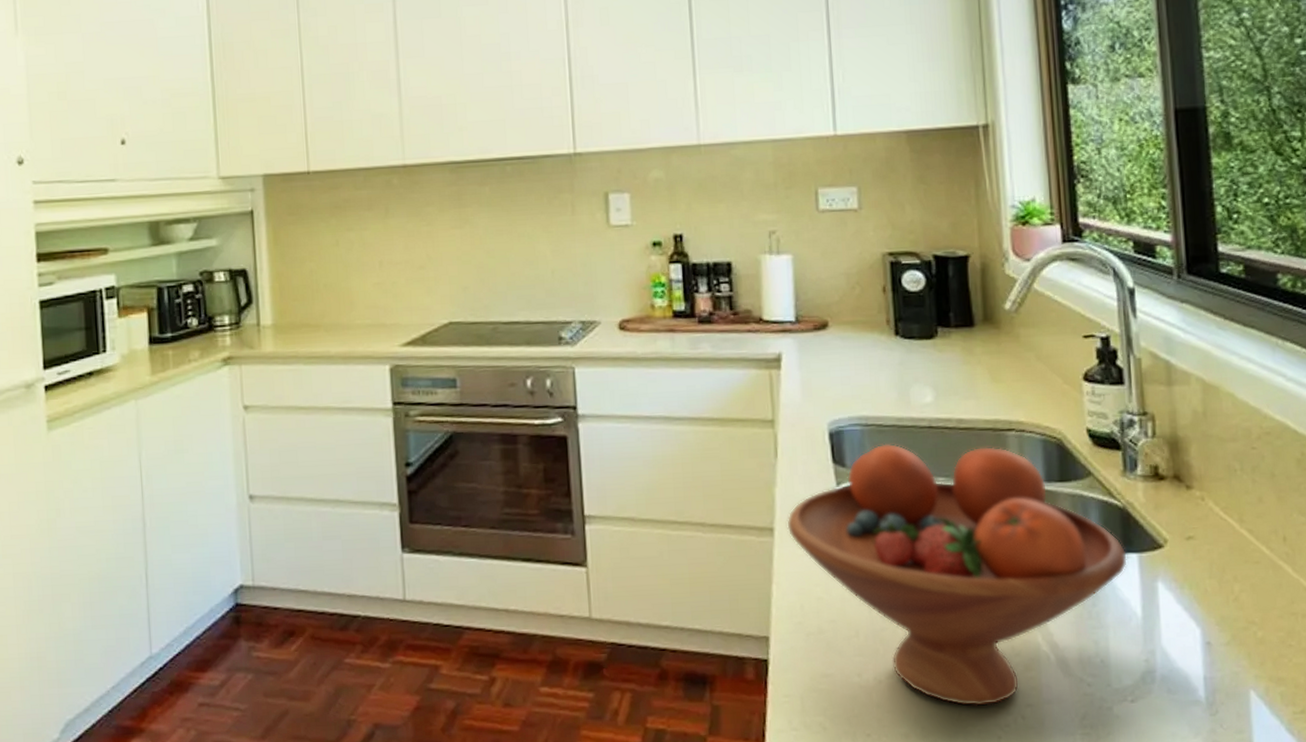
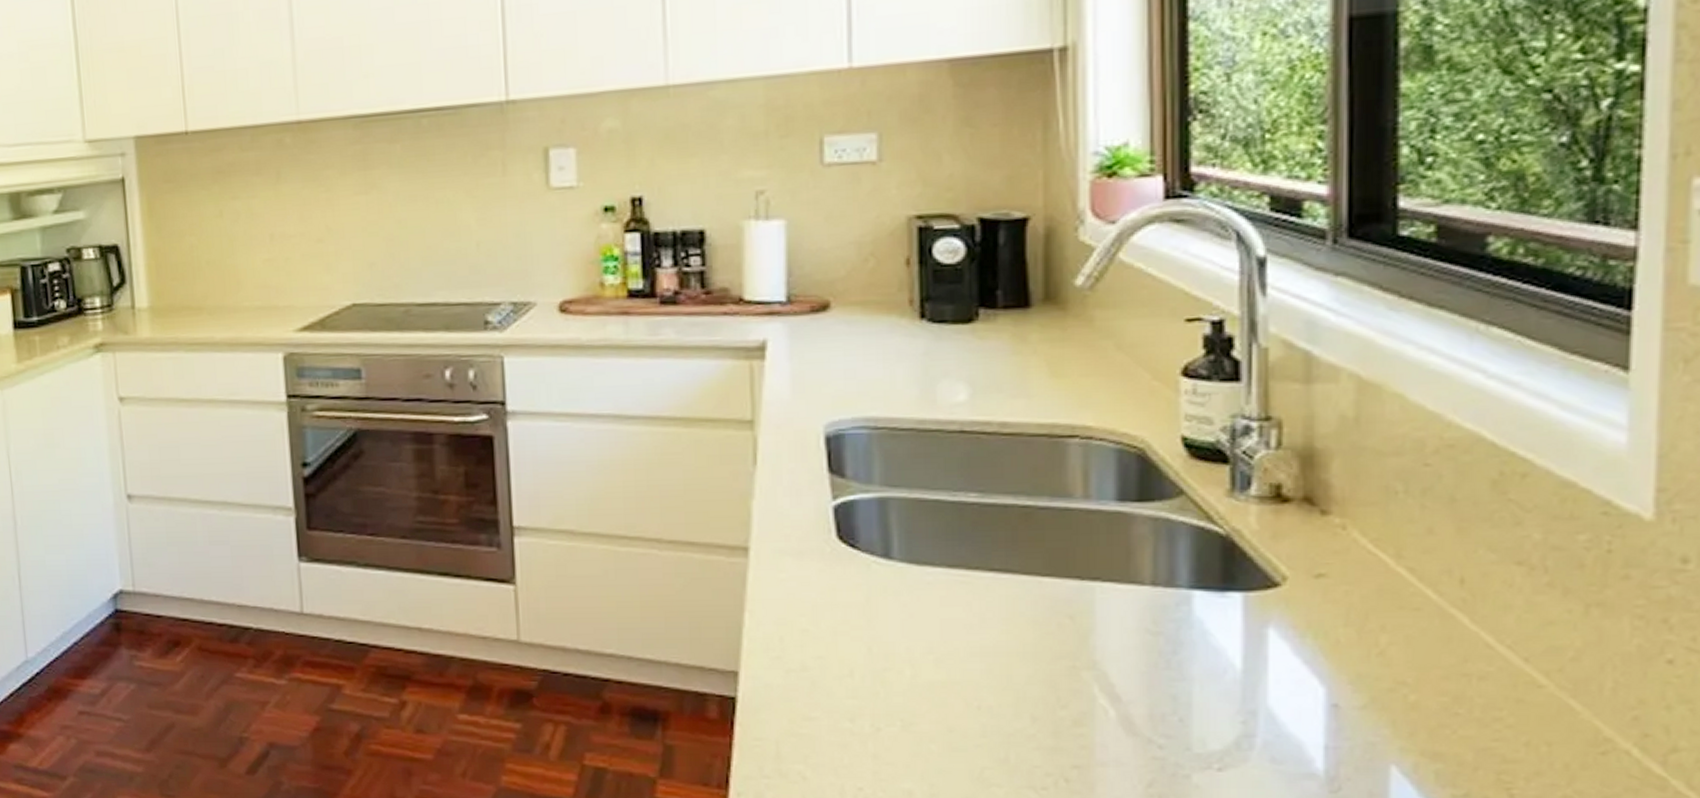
fruit bowl: present [787,443,1127,706] -> none [766,450,1227,764]

